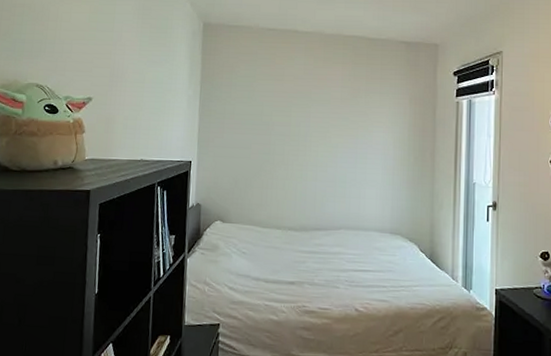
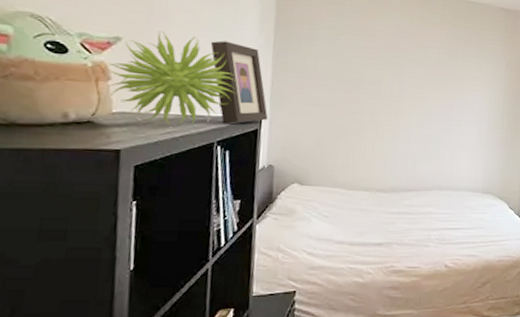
plant: none [82,90,172,170] -> present [107,30,237,127]
picture frame: none [153,95,196,167] -> present [210,40,268,124]

